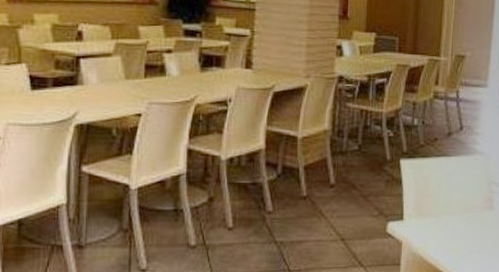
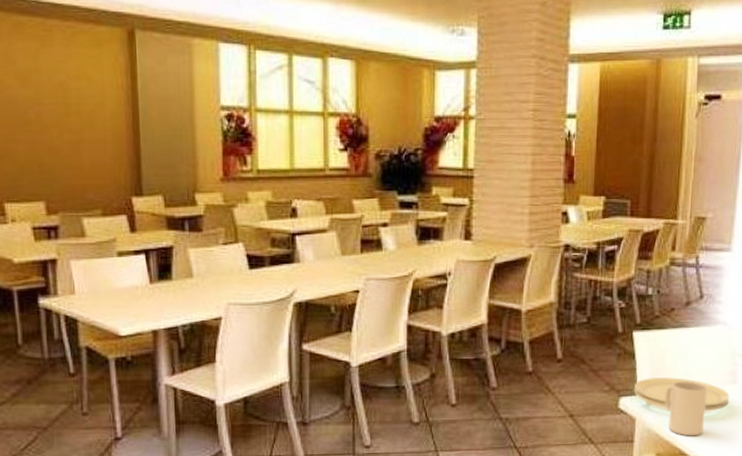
plate: none [400,202,487,239] -> present [633,376,730,414]
cup: none [428,207,467,260] -> present [664,381,708,436]

